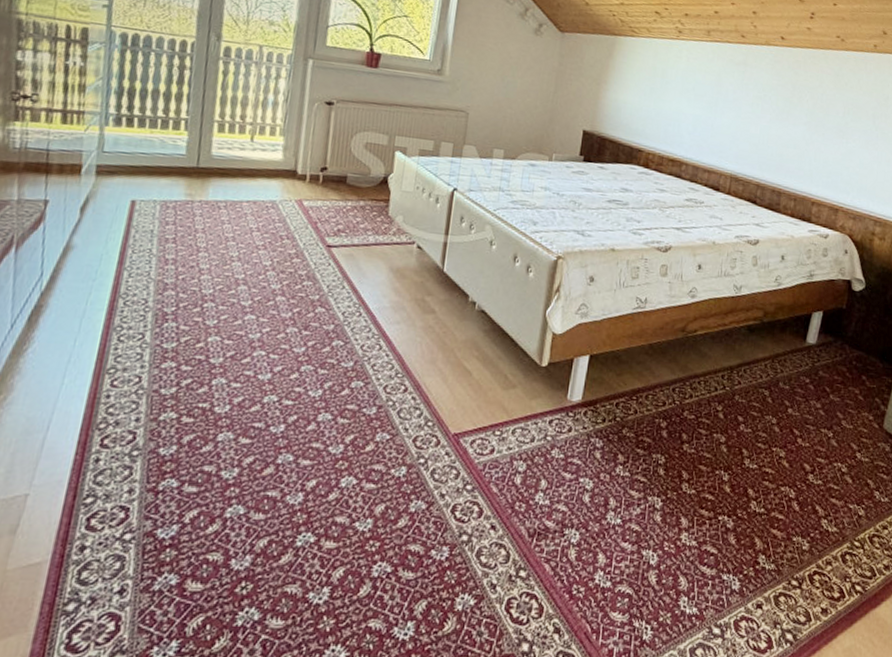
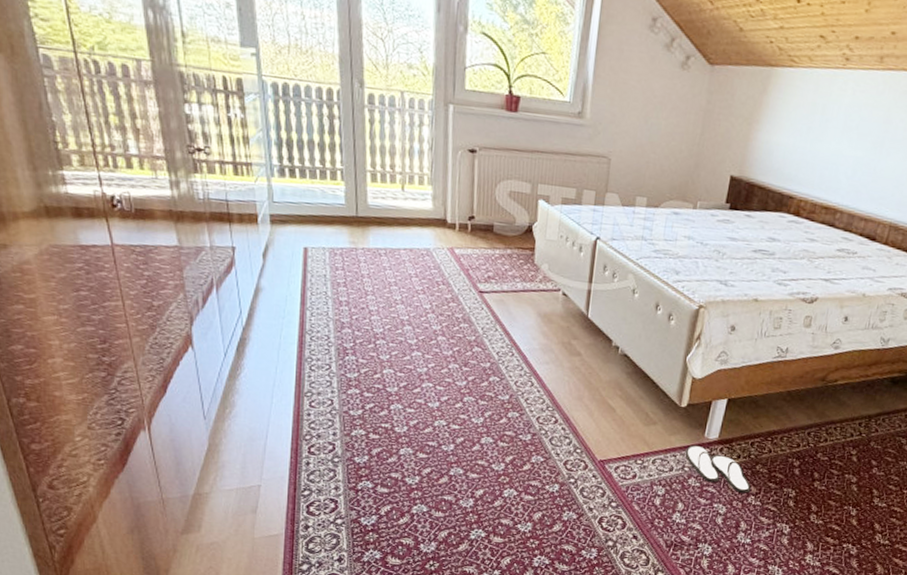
slippers: none [547,409,619,463] -> present [685,445,751,493]

